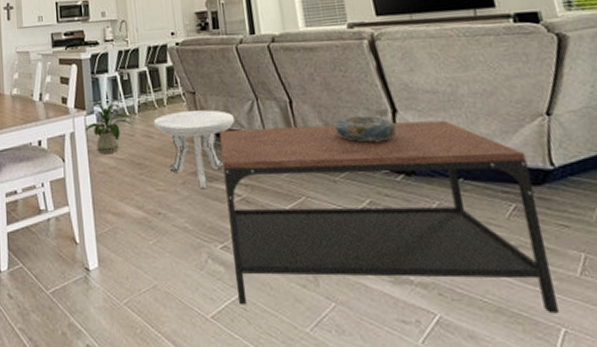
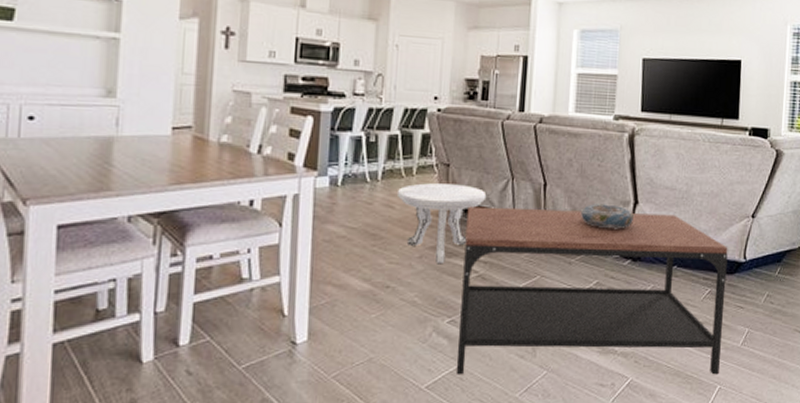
house plant: present [84,100,134,155] -> none [312,160,374,222]

